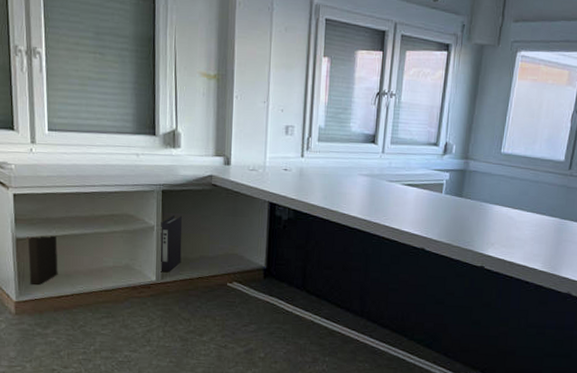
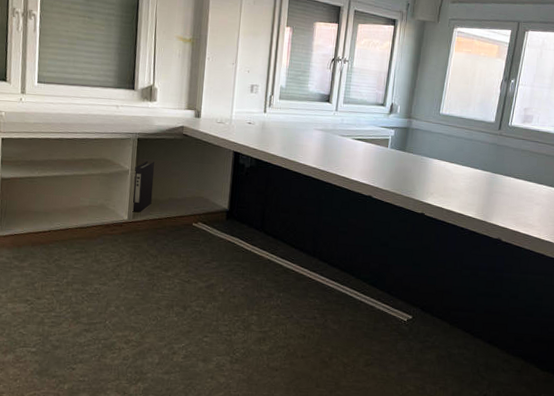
binder: present [27,235,58,285] -> none [10,176,39,221]

